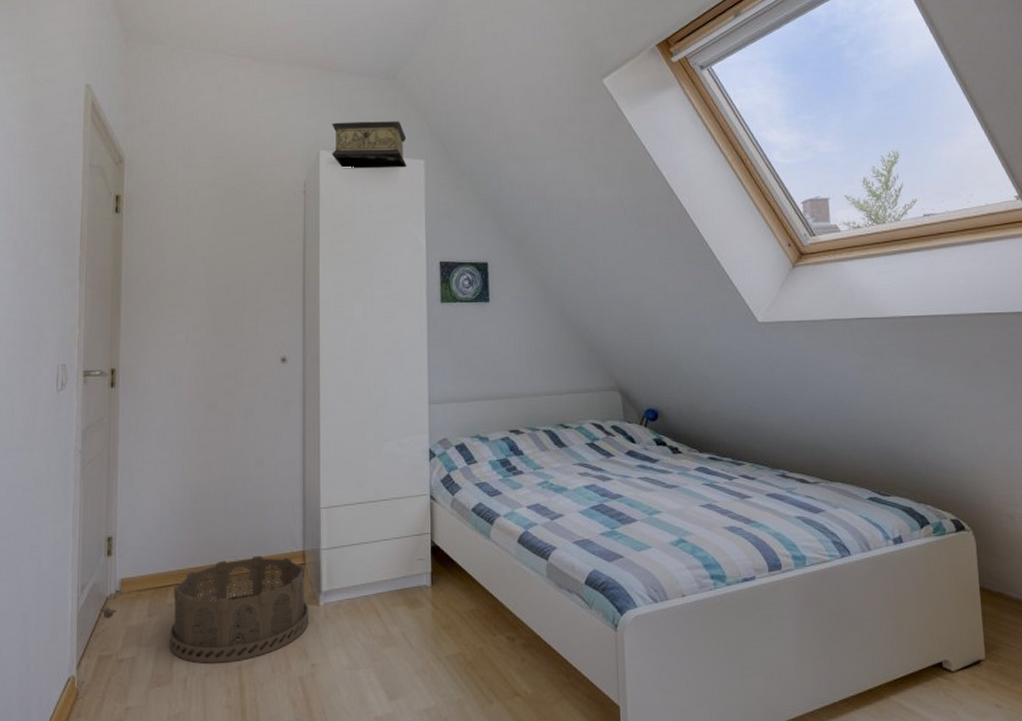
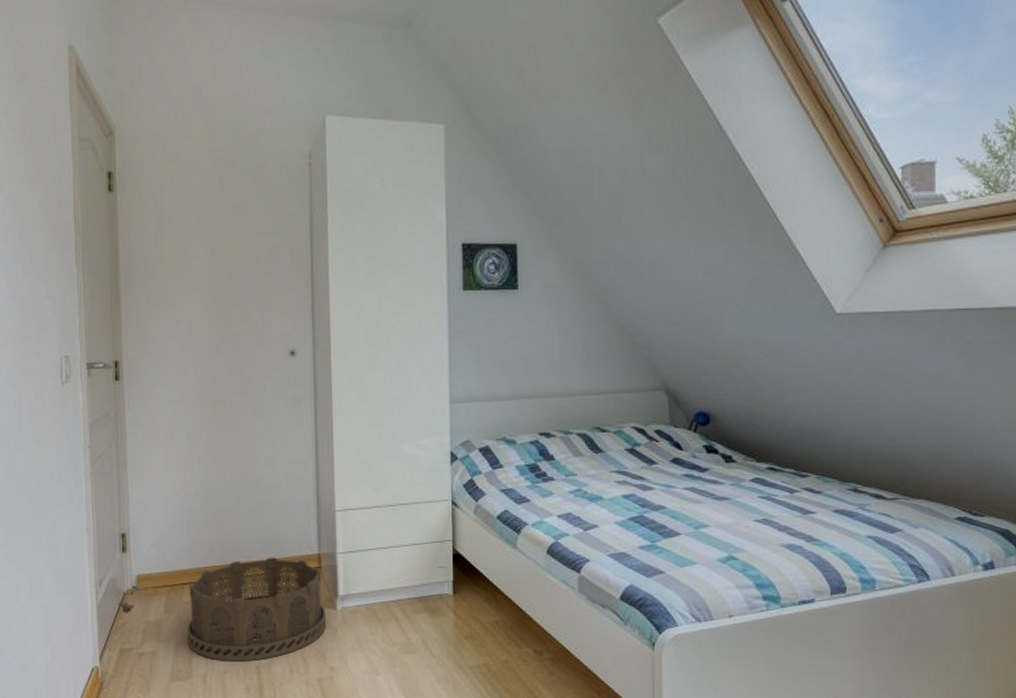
decorative box: present [332,121,407,169] -> none [338,78,424,137]

